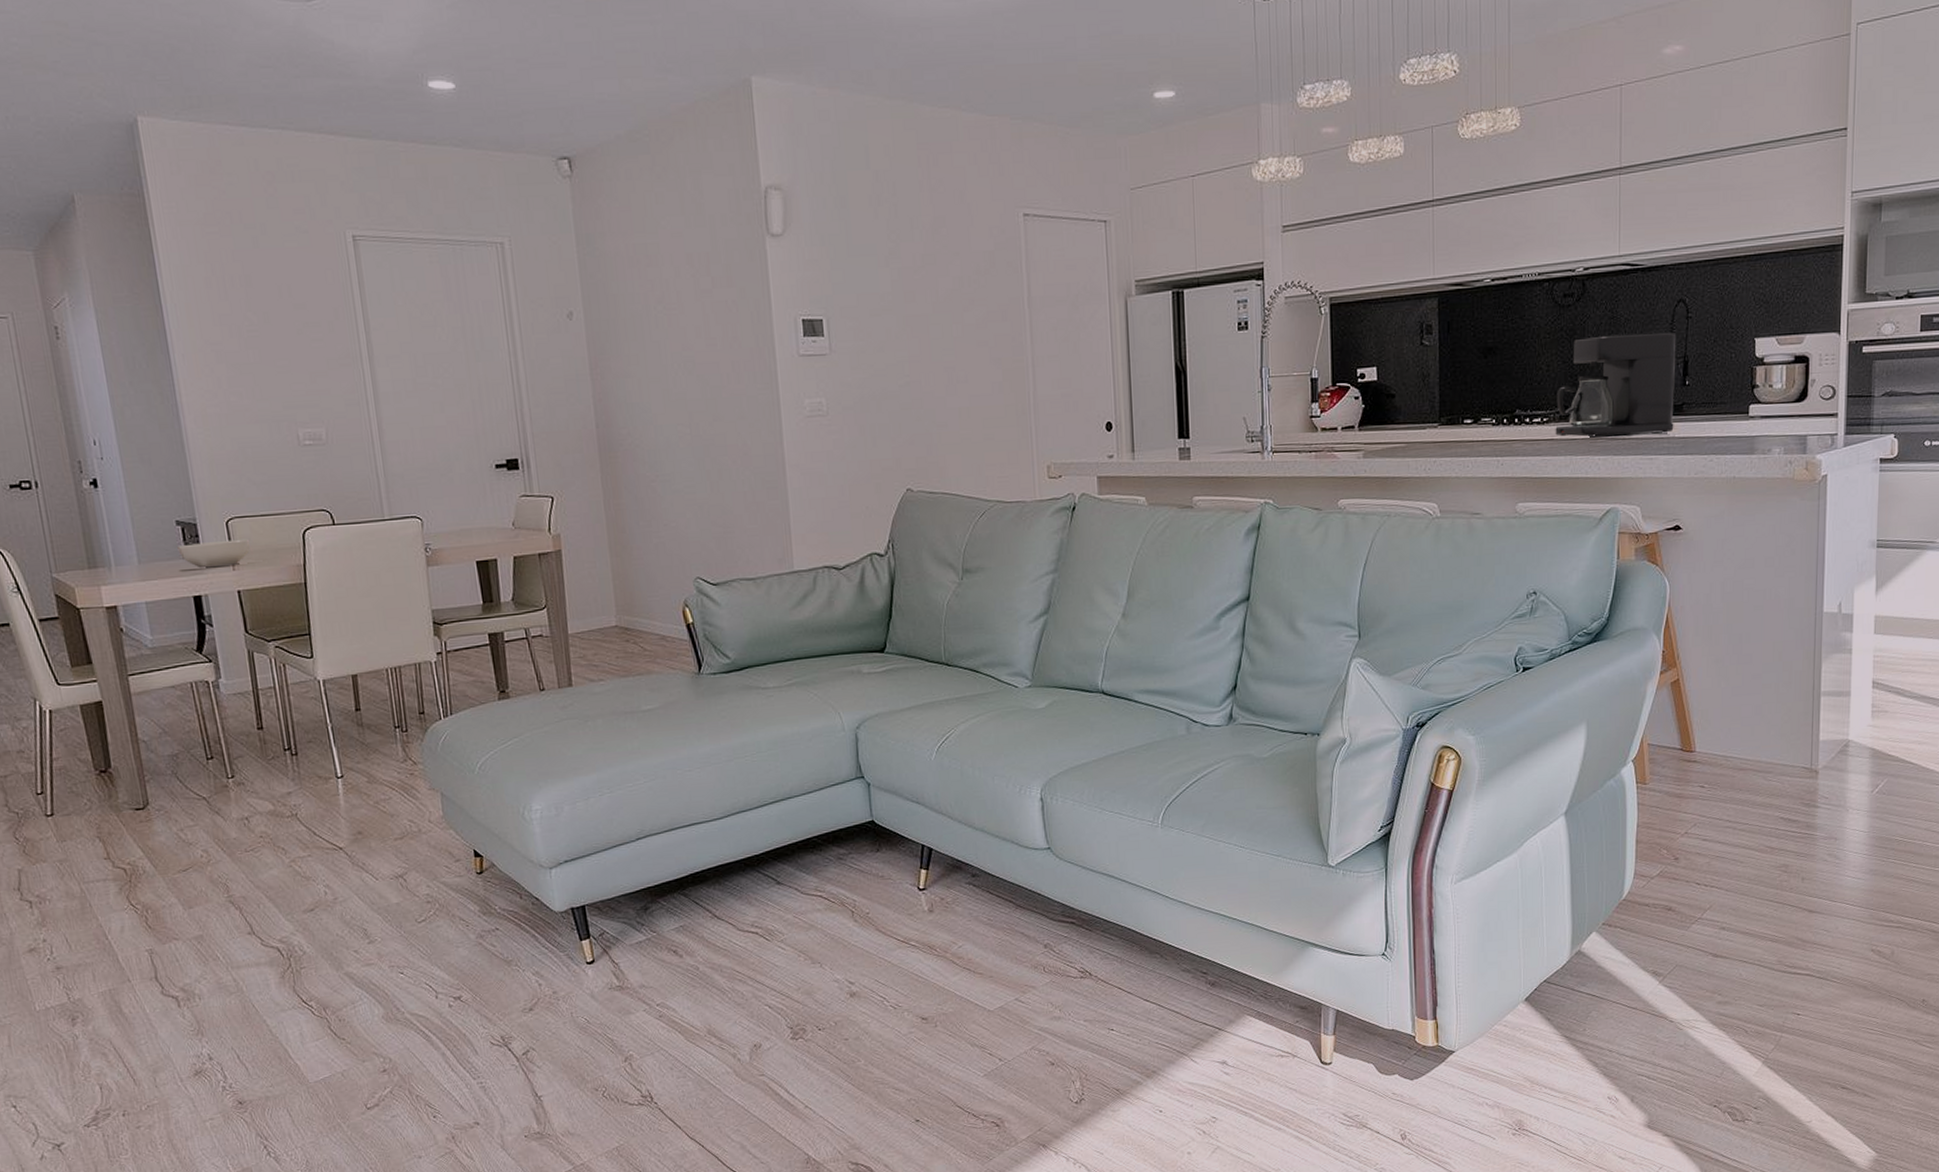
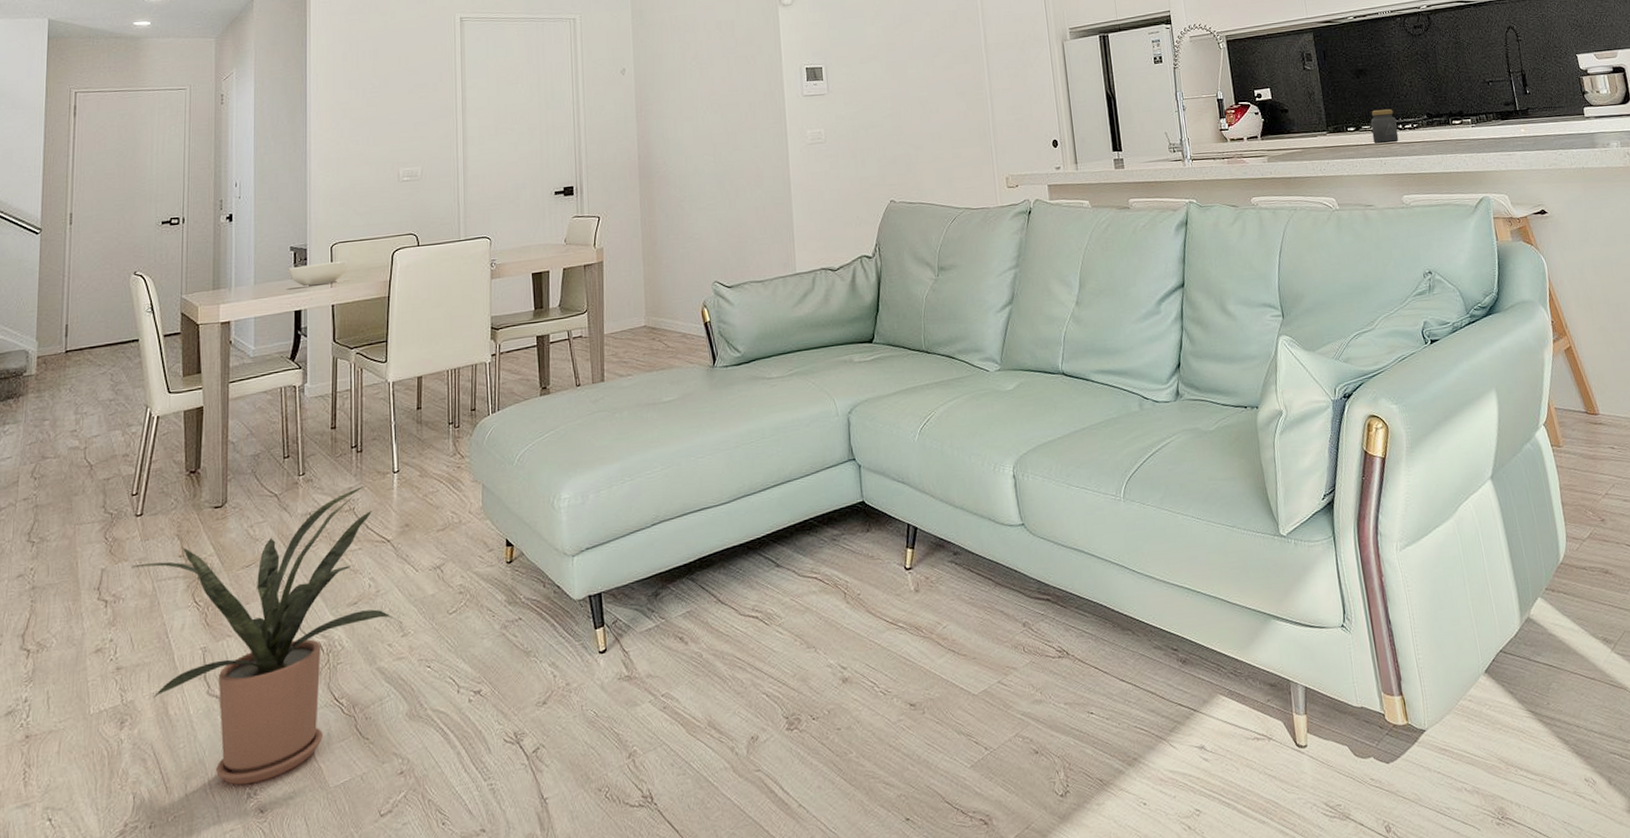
house plant: none [51,791,355,1079] -> present [131,486,392,786]
jar: none [1492,398,1523,441] -> present [1370,109,1399,144]
coffee maker: present [1555,332,1677,438] -> none [1421,53,1524,139]

